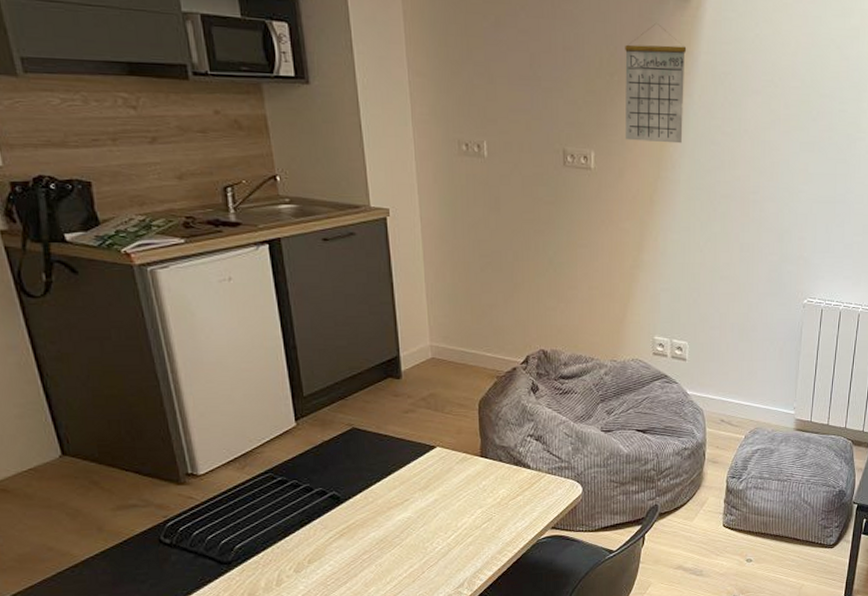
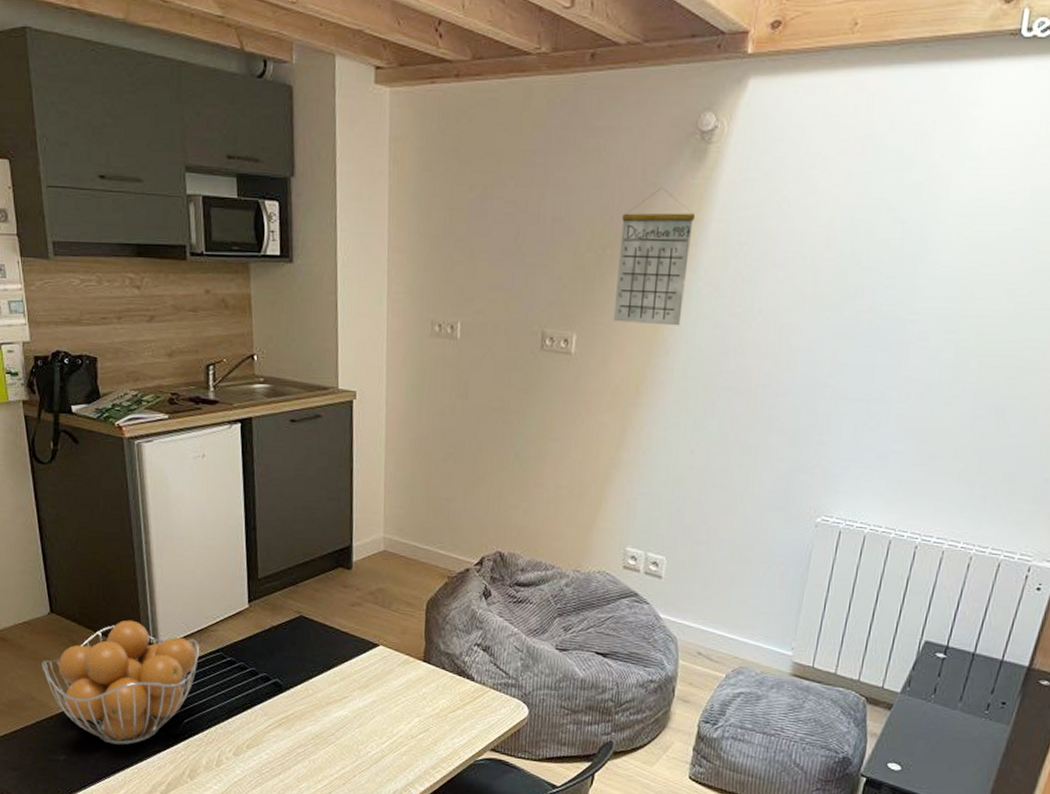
fruit basket: none [57,452,246,583] -> present [42,620,199,746]

